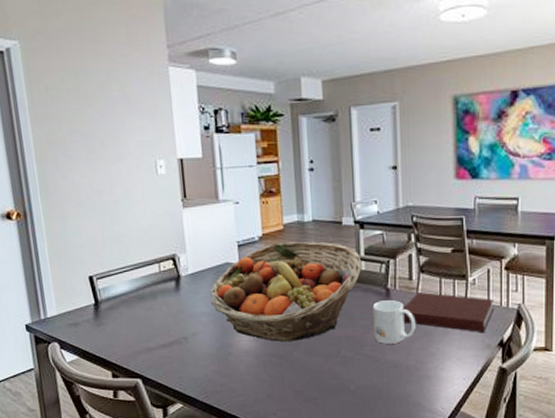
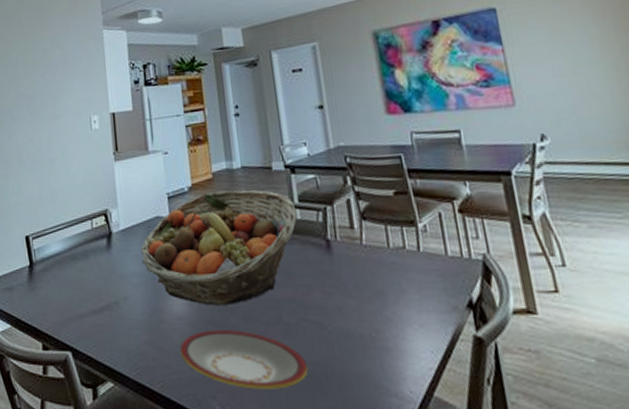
plate: none [246,361,359,408] -> present [180,329,308,390]
mug: present [372,300,416,344] -> none [313,253,365,307]
notebook: present [402,292,495,333] -> none [347,243,455,292]

